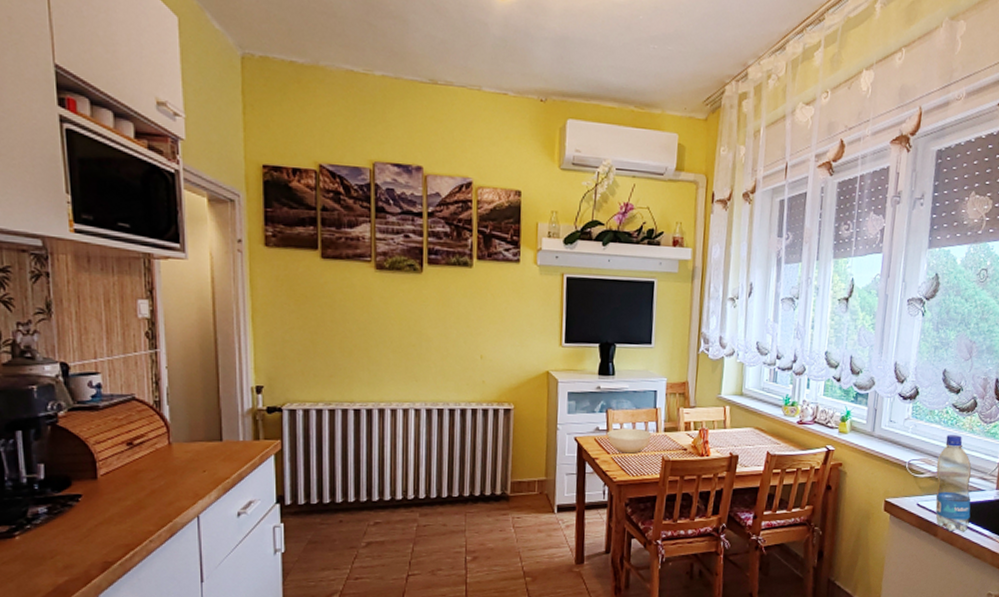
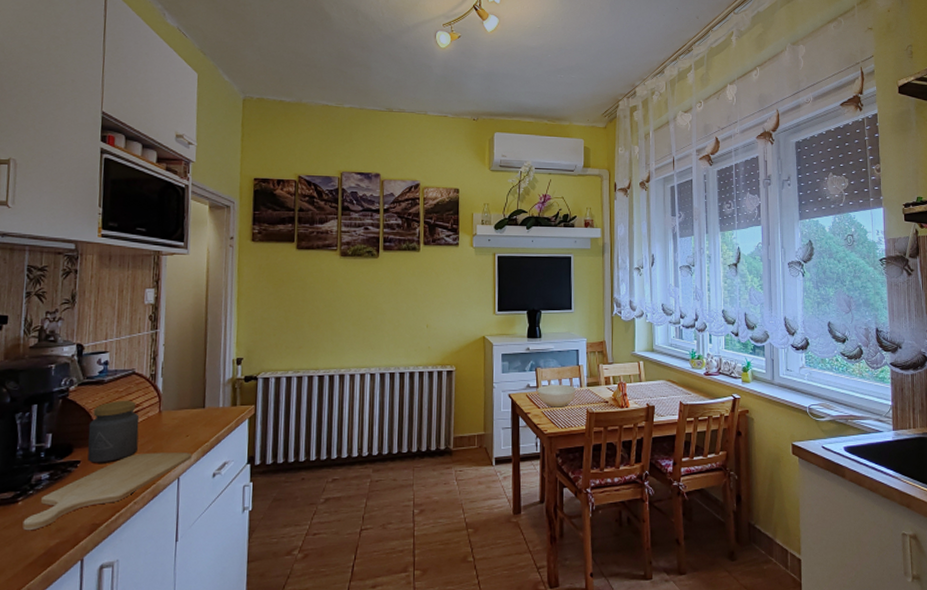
chopping board: none [24,488,212,567] -> present [22,453,193,531]
jar: none [86,429,148,499] -> present [87,400,140,465]
bottle: present [935,435,972,533] -> none [834,381,873,473]

